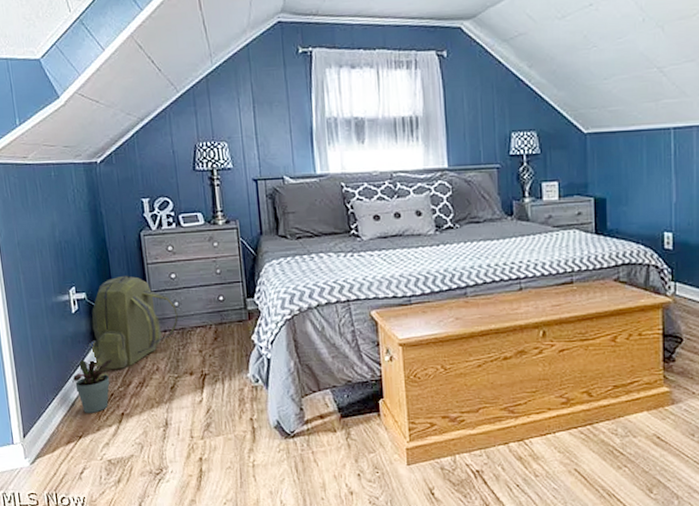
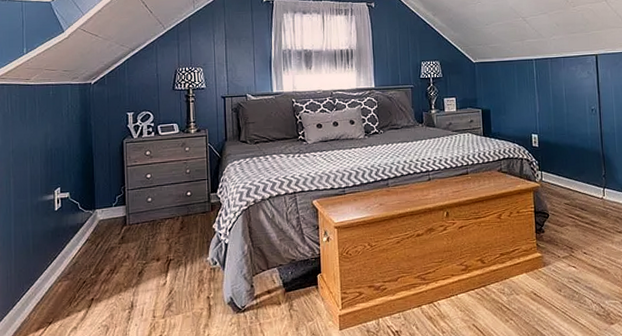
potted plant: present [72,352,113,413] -> none [48,244,88,300]
backpack: present [85,275,178,369] -> none [62,176,150,259]

